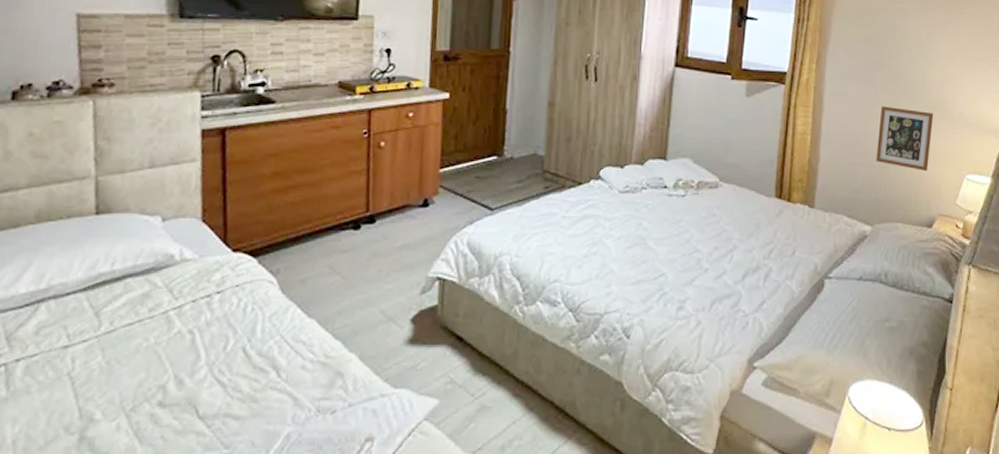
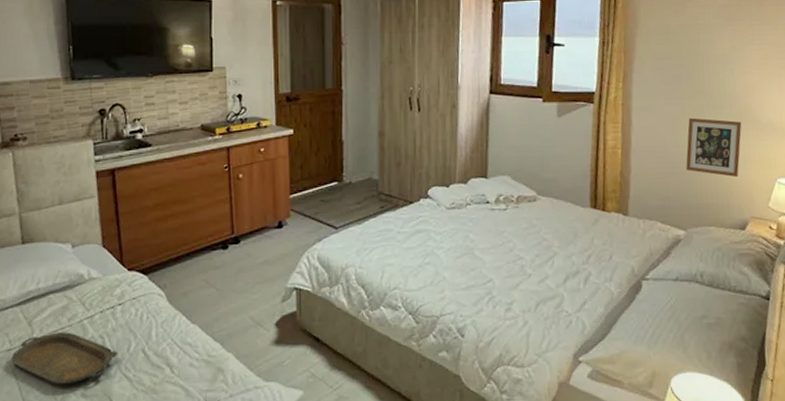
serving tray: none [67,325,211,392] -> present [11,332,118,385]

